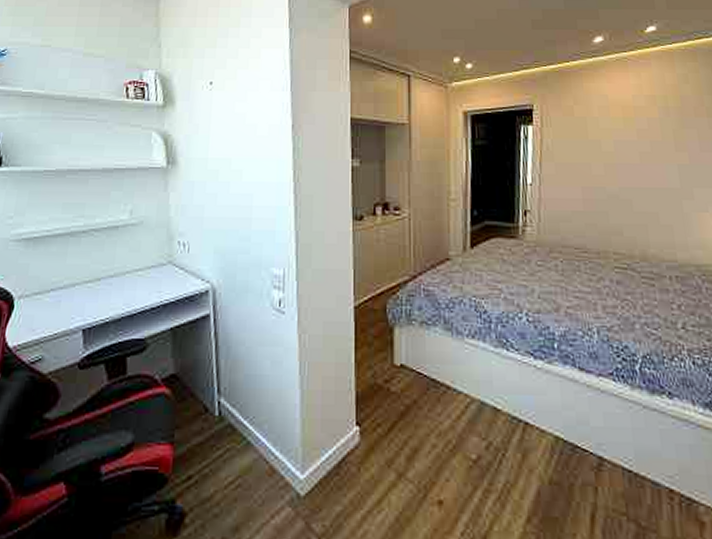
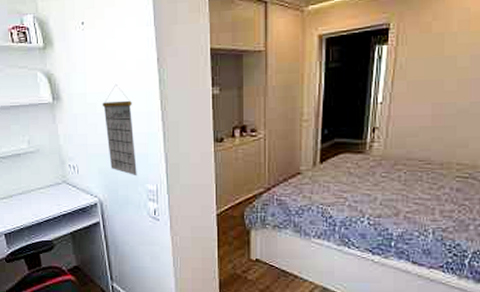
calendar: none [225,149,262,258] -> present [102,84,137,176]

